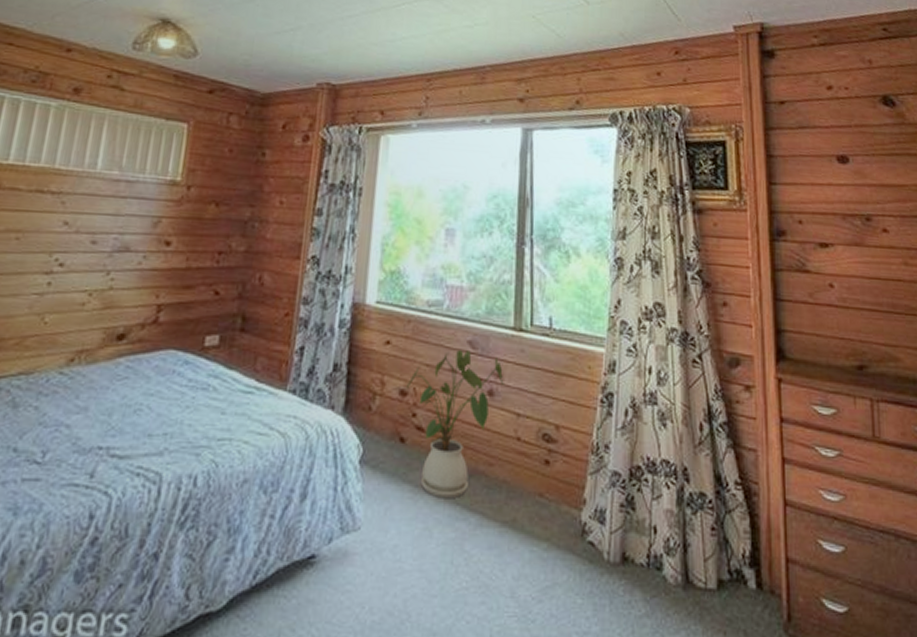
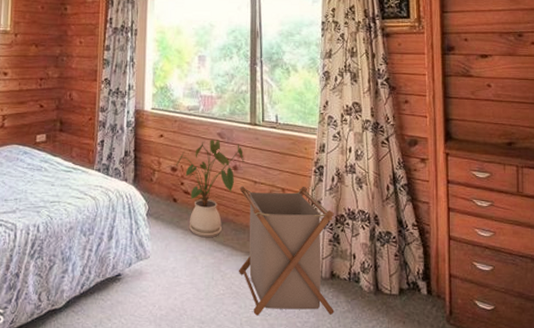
laundry basket: none [489,419,627,623] -> present [238,185,334,316]

